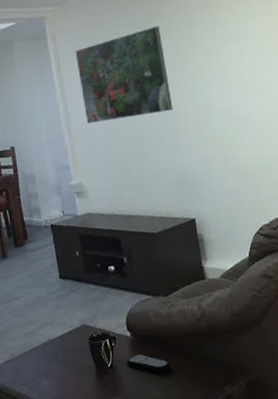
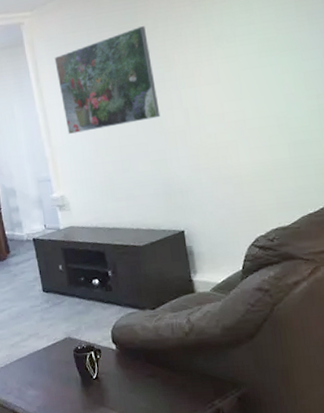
remote control: present [126,353,171,373] -> none [112,366,158,386]

